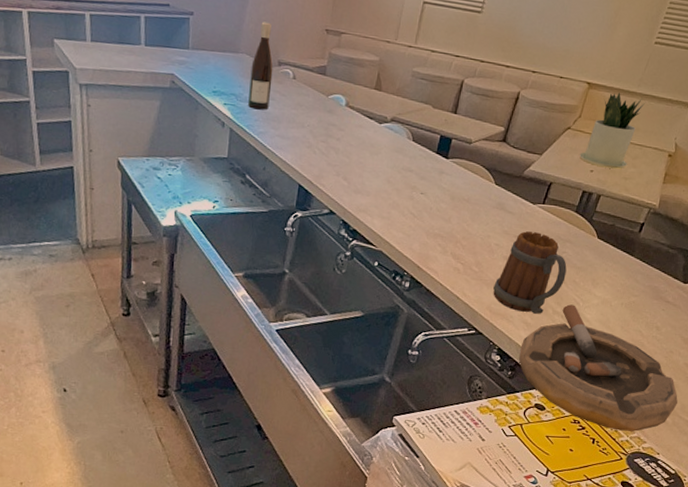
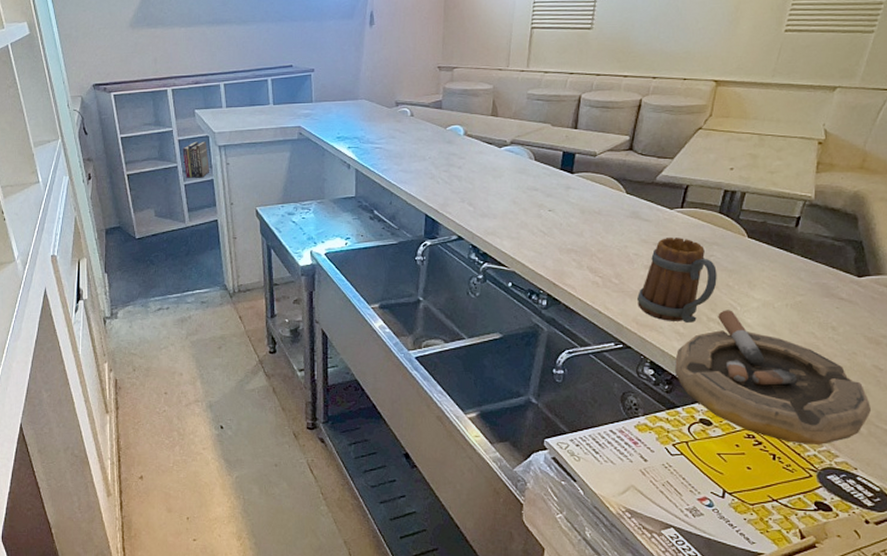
books: none [37,75,67,118] -> present [182,141,209,178]
bottle: present [248,21,274,110] -> none [371,68,391,149]
planter: present [579,92,645,169] -> none [716,86,783,164]

